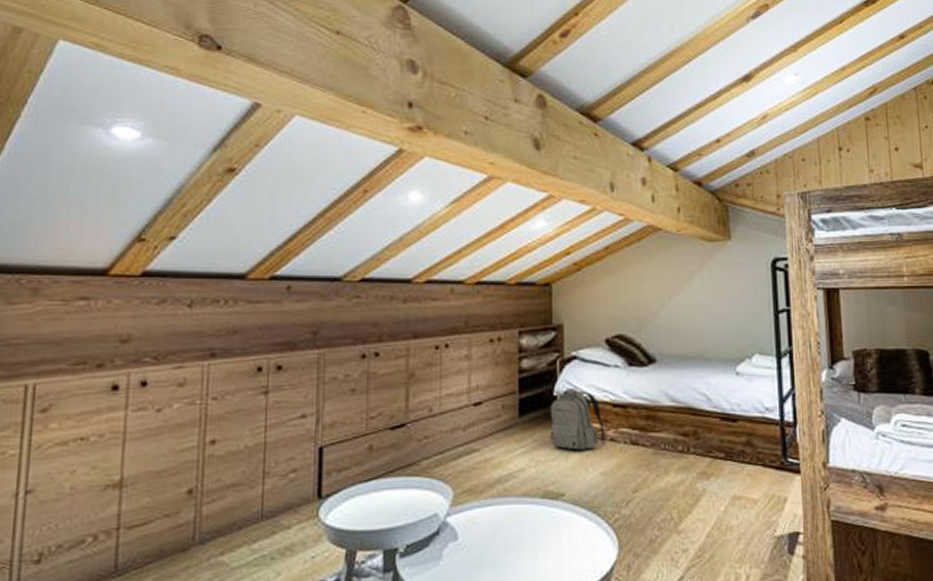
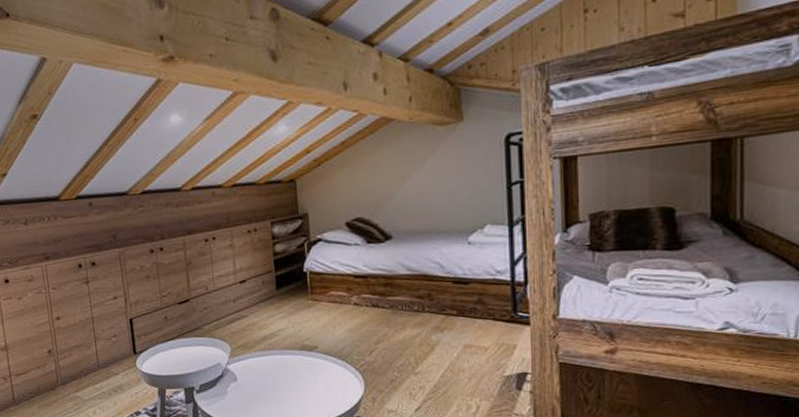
backpack: present [549,387,606,450] -> none [301,264,350,314]

